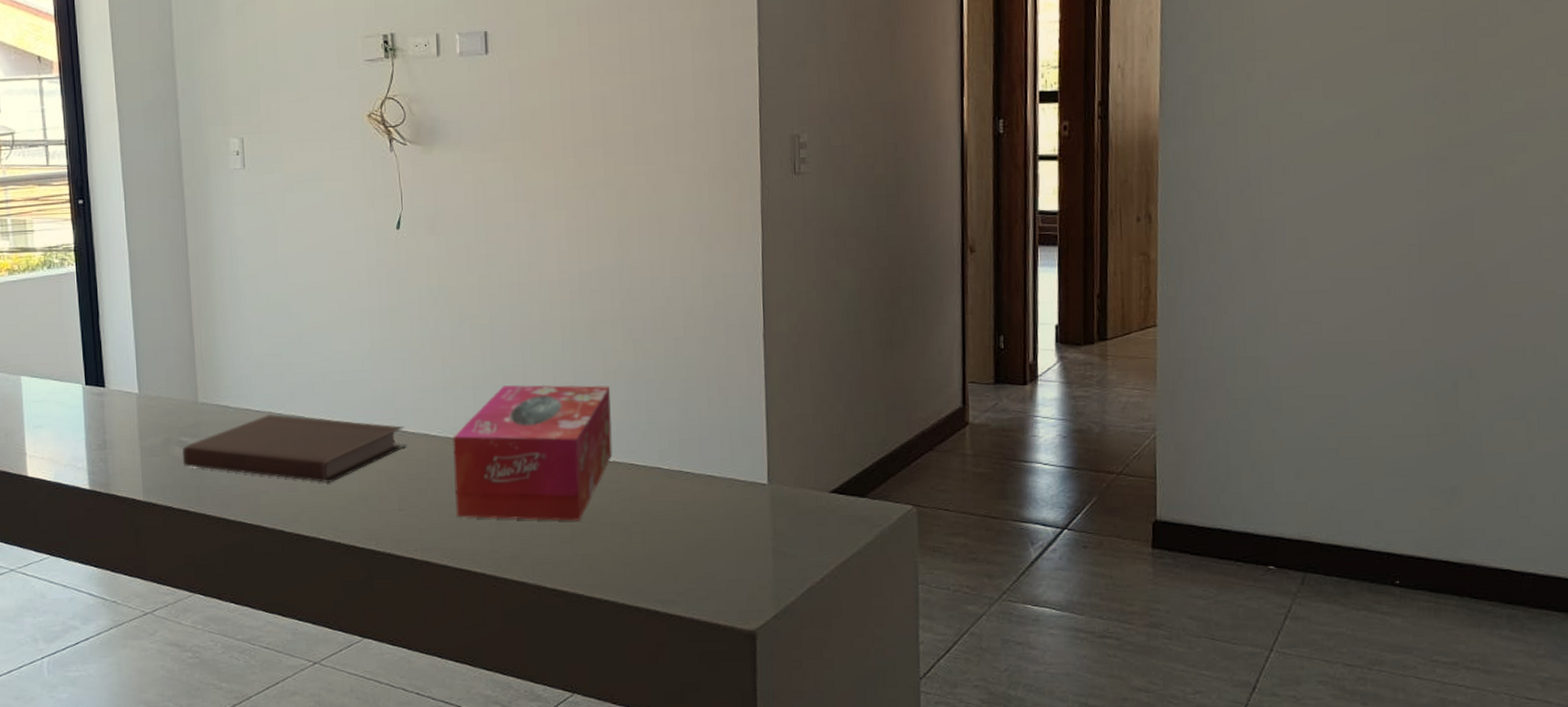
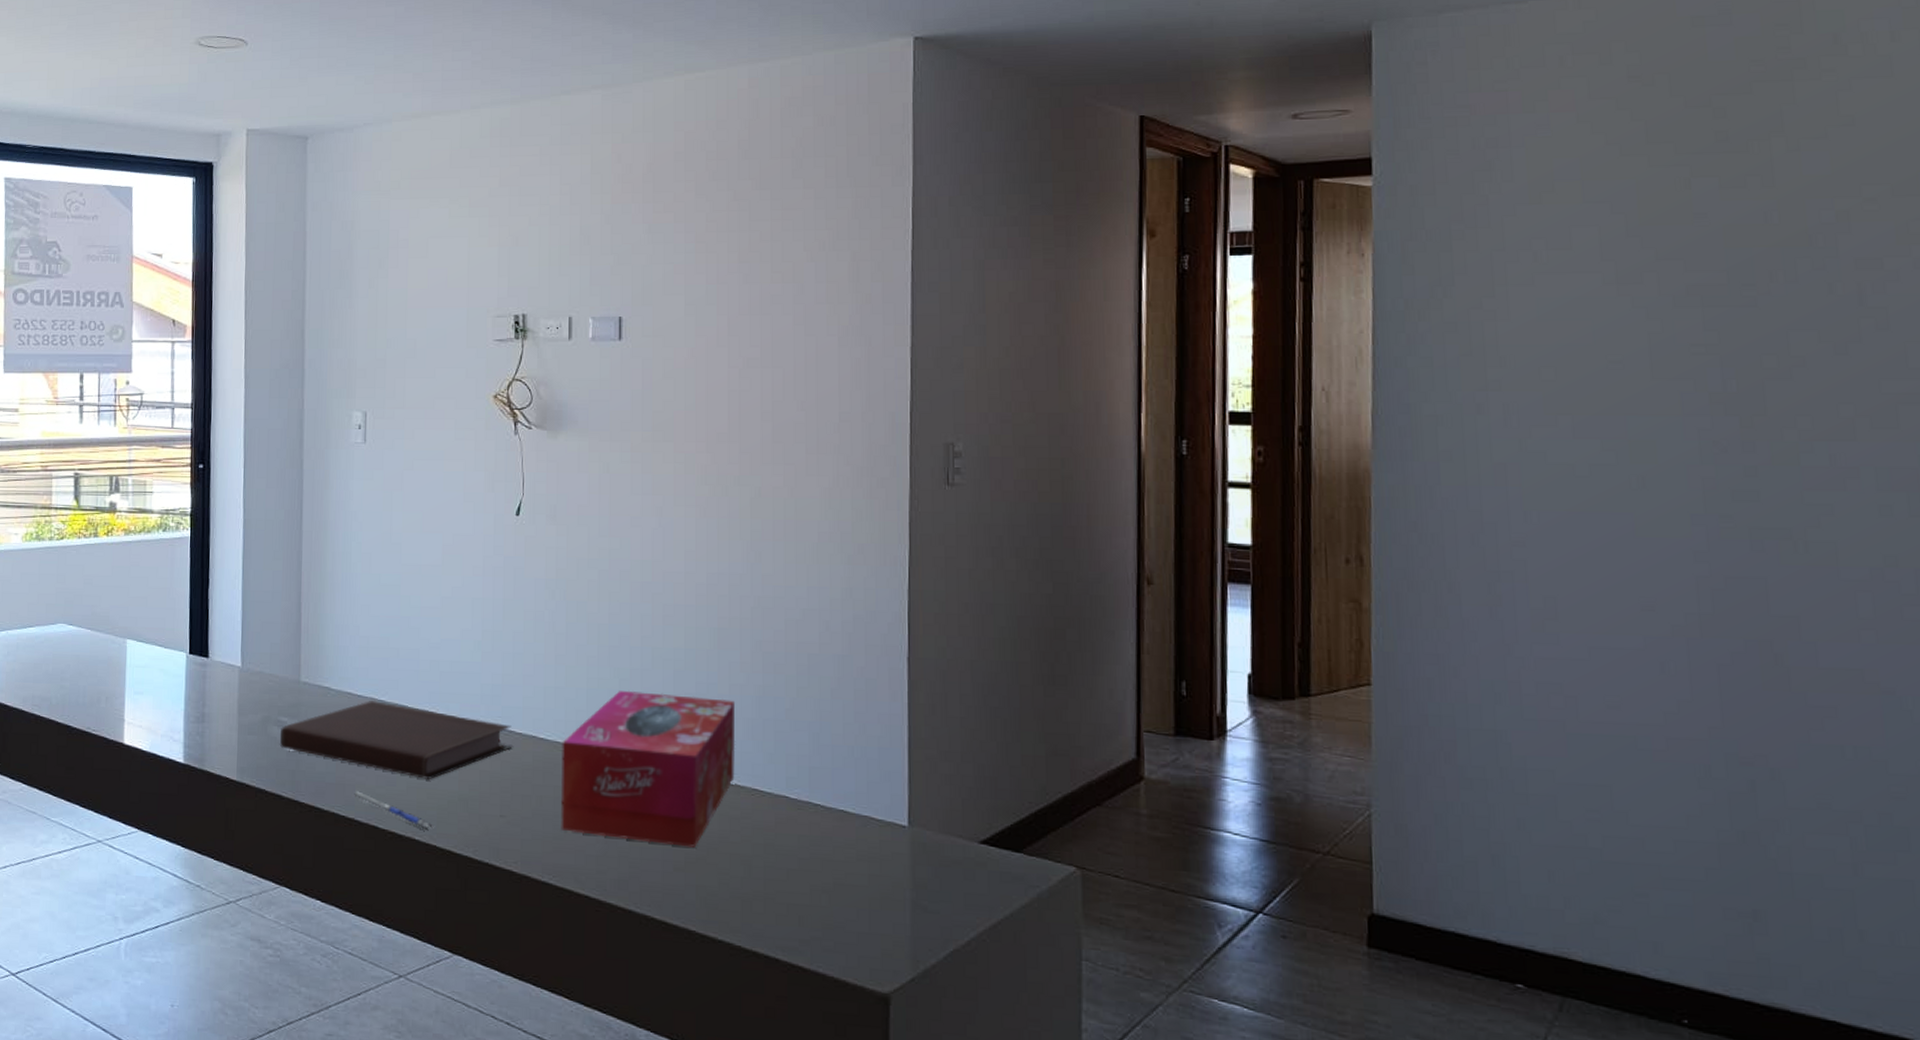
pen: none [257,499,339,529] -> present [353,791,435,829]

